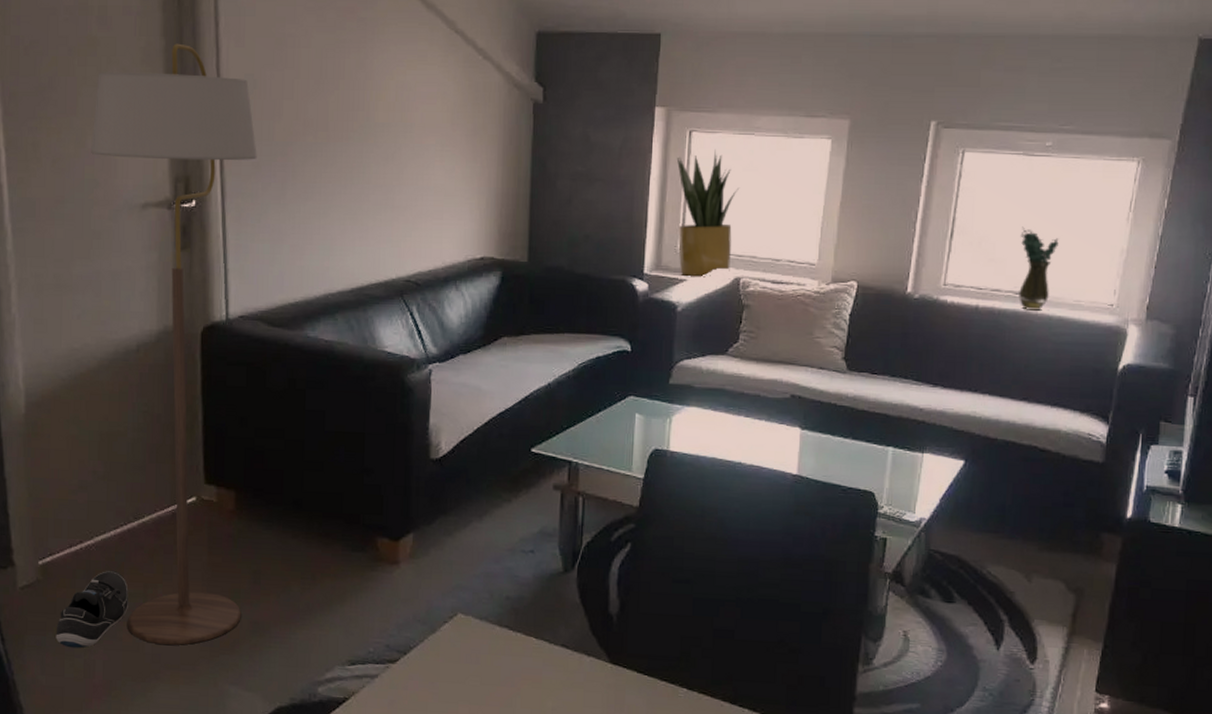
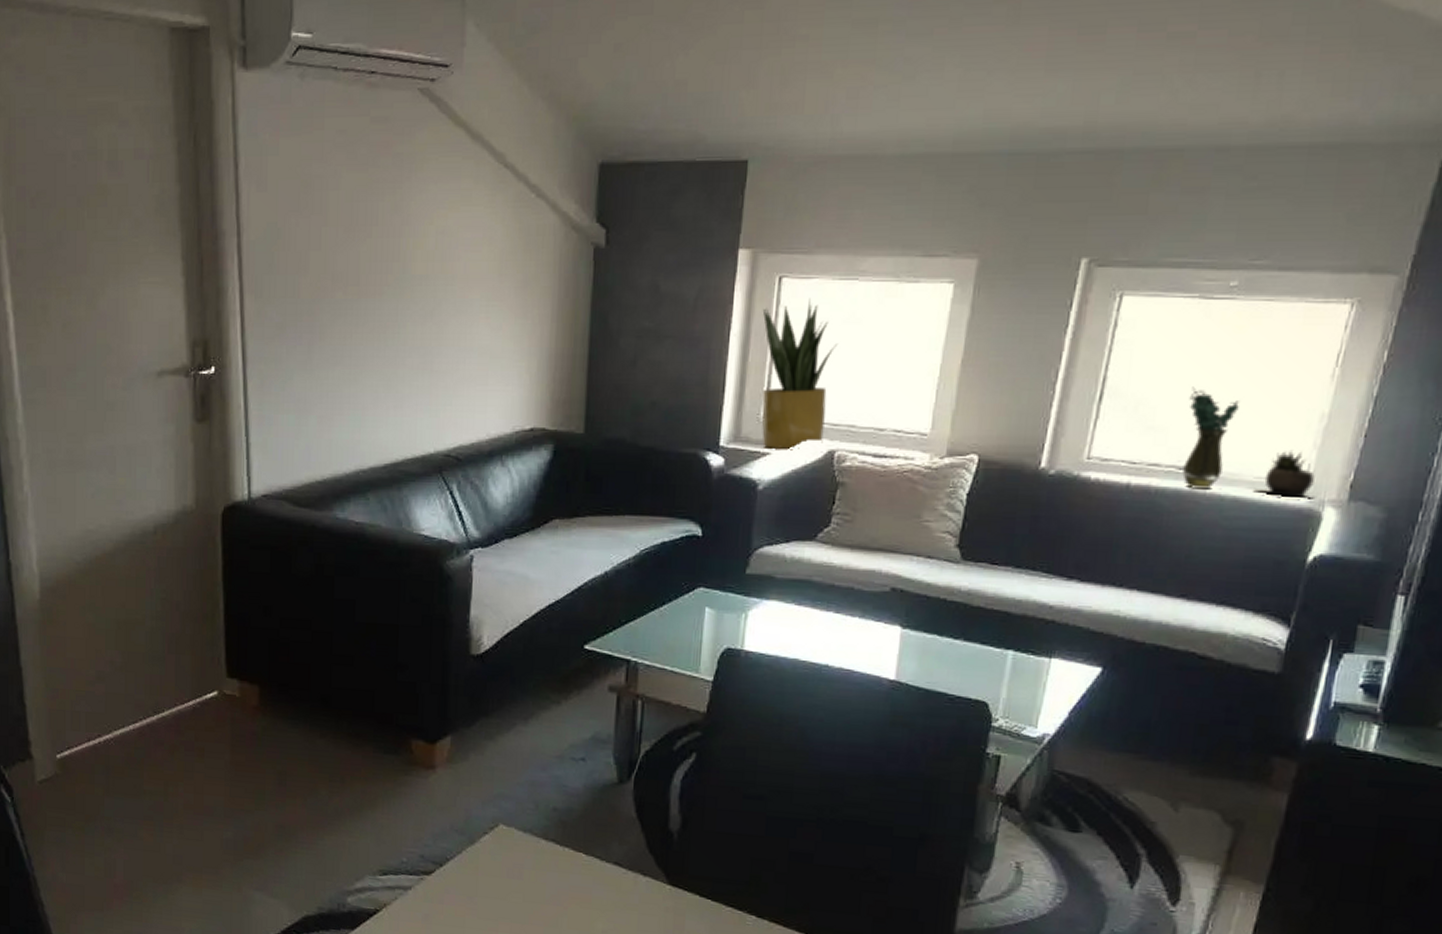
shoe: present [56,570,129,649] -> none [75,766,149,847]
floor lamp: present [91,43,257,646] -> none [103,189,281,847]
succulent plant: none [1074,278,1121,319] -> present [1254,449,1316,499]

